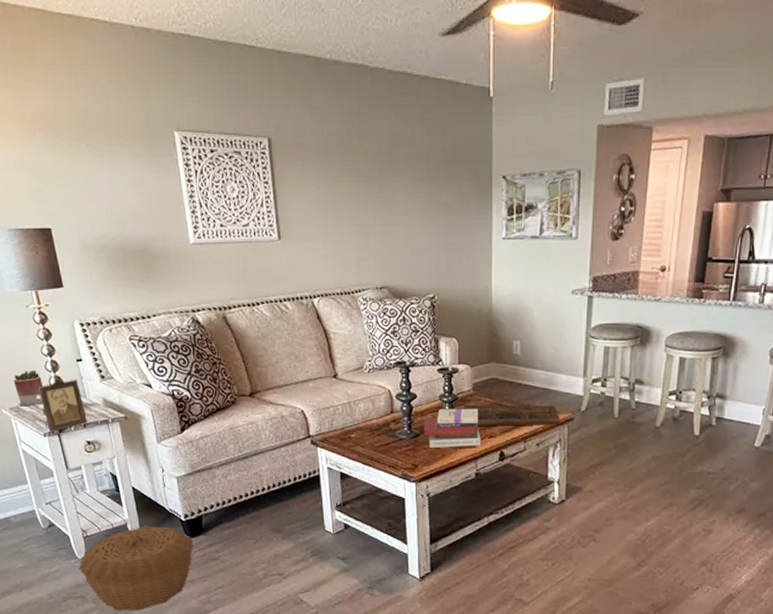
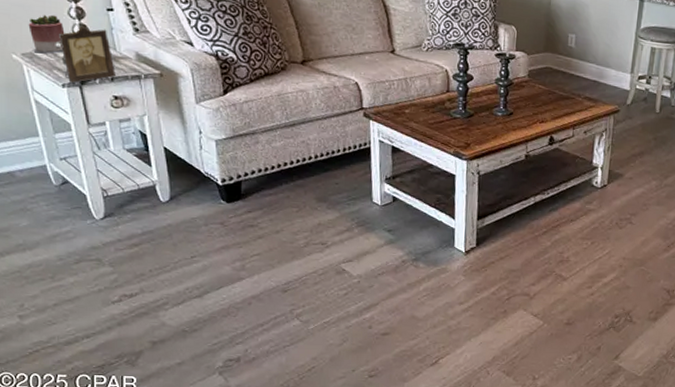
woven basket: present [79,526,194,611] -> none [96,189,230,275]
books: present [423,408,481,448] -> none [477,92,533,132]
decorative tray: present [464,404,560,427] -> none [518,90,608,116]

